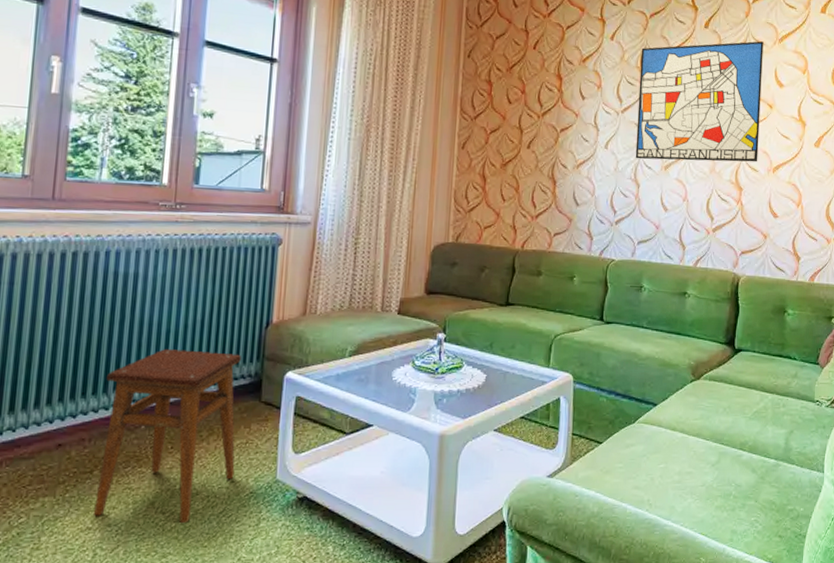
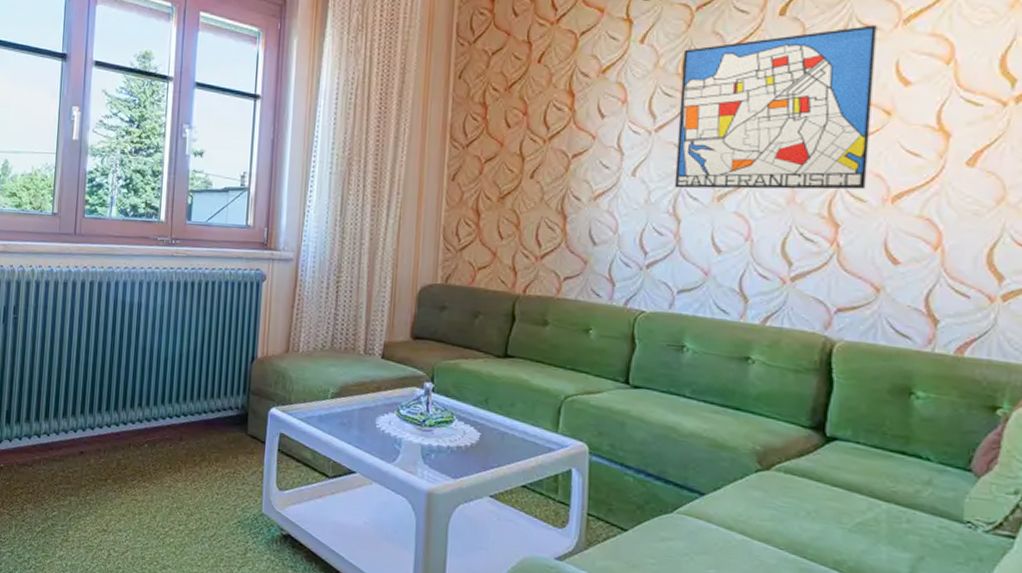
stool: present [94,349,242,524] -> none [108,375,230,541]

